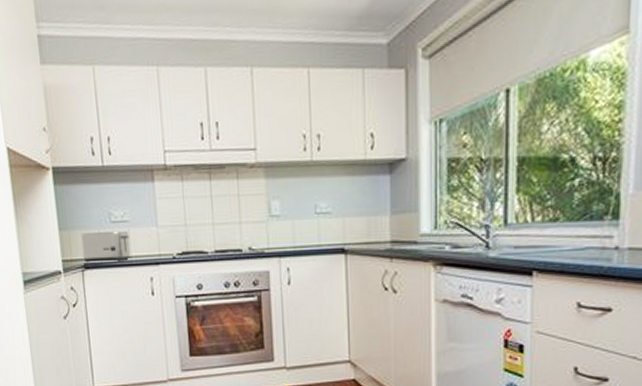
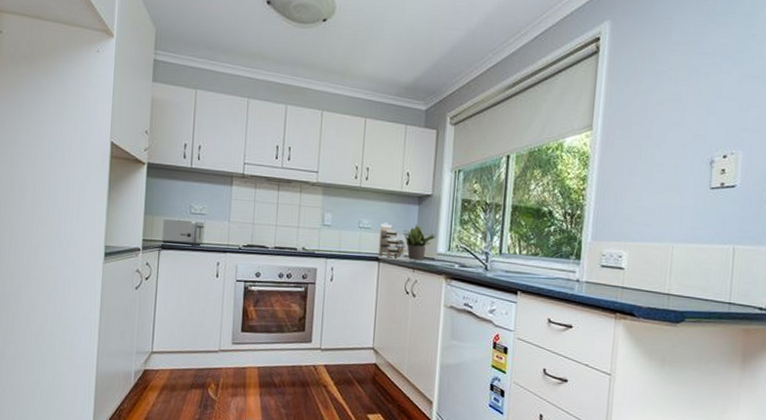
spice rack: none [343,201,381,248] -> present [378,221,408,258]
potted plant: none [372,199,417,247] -> present [403,224,436,261]

